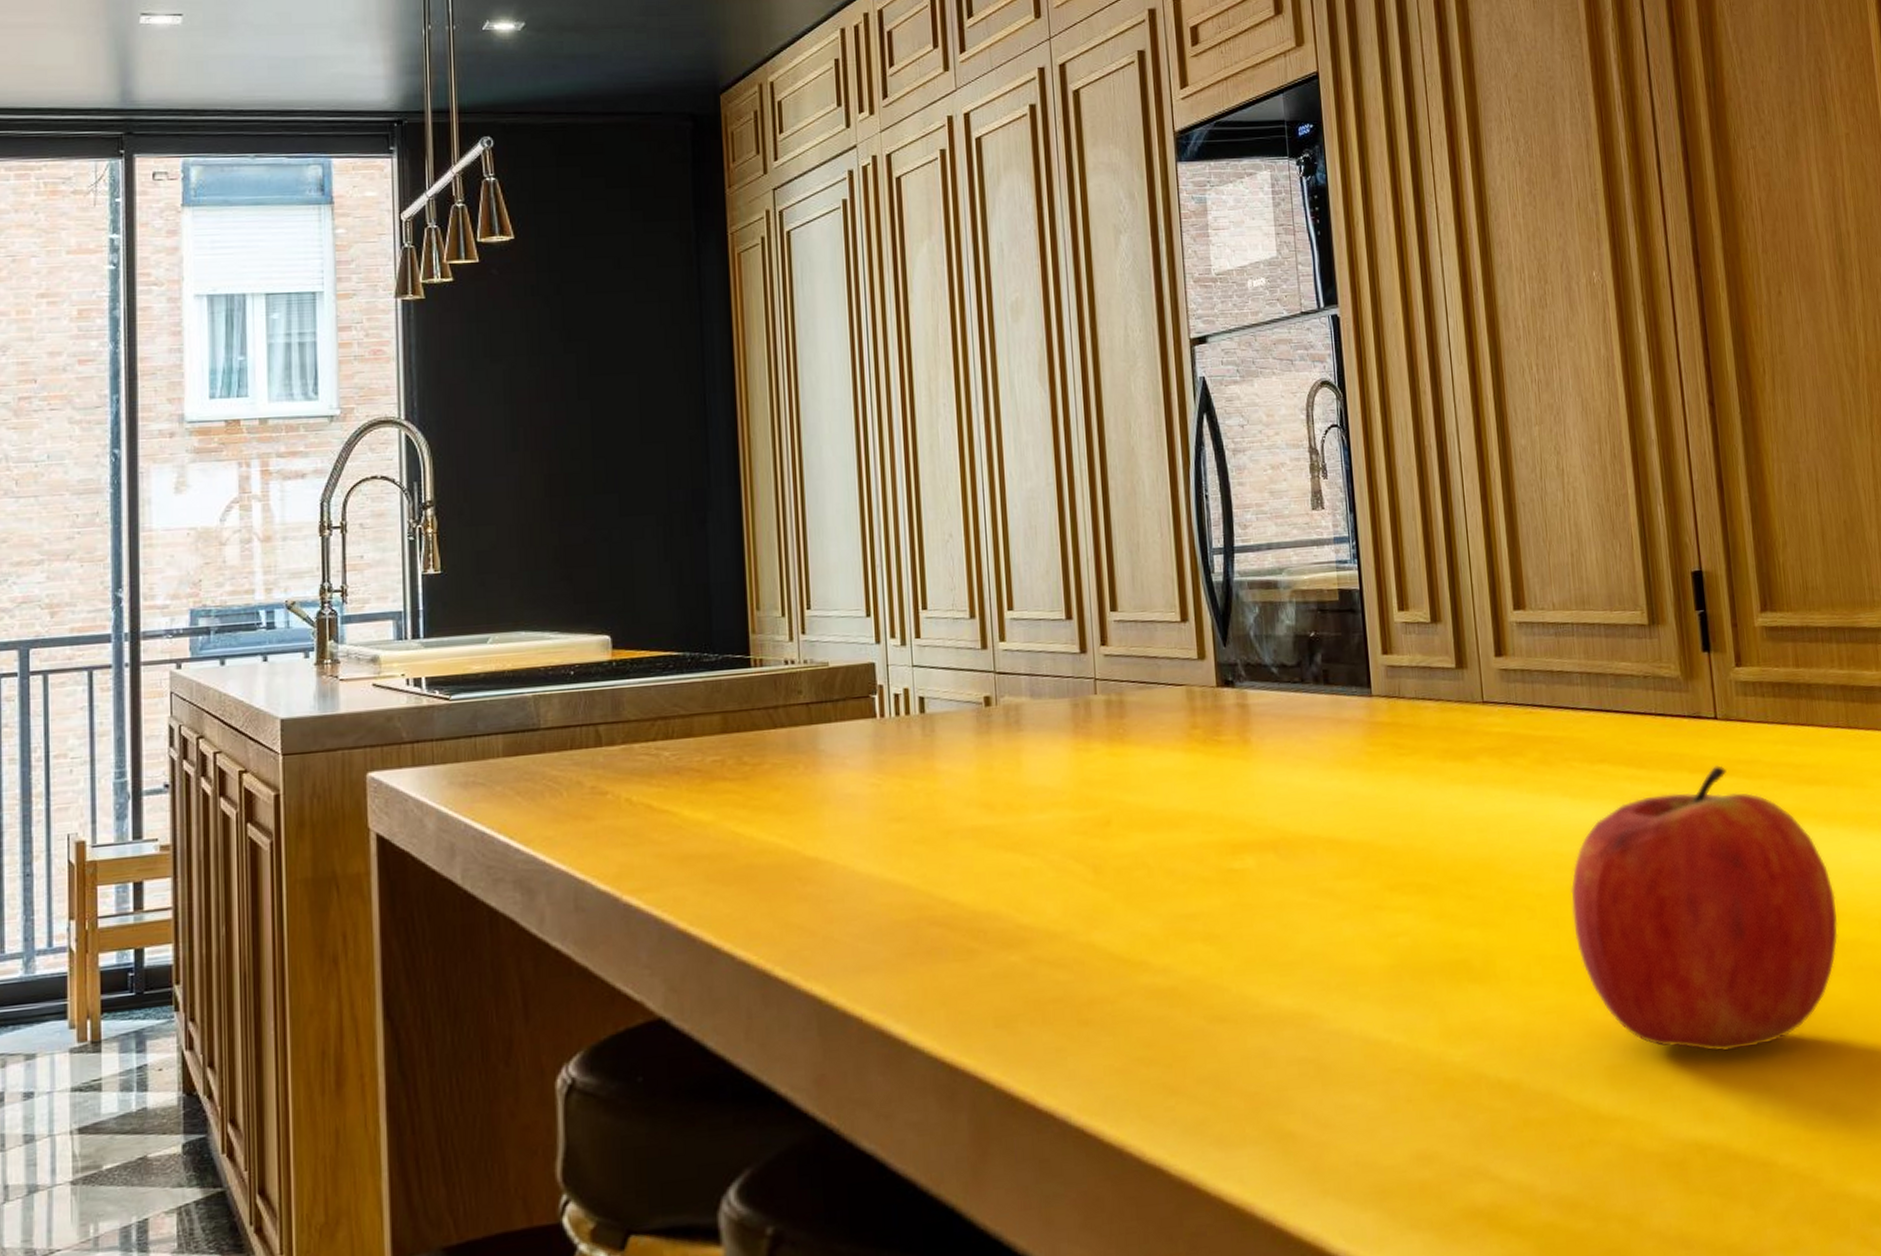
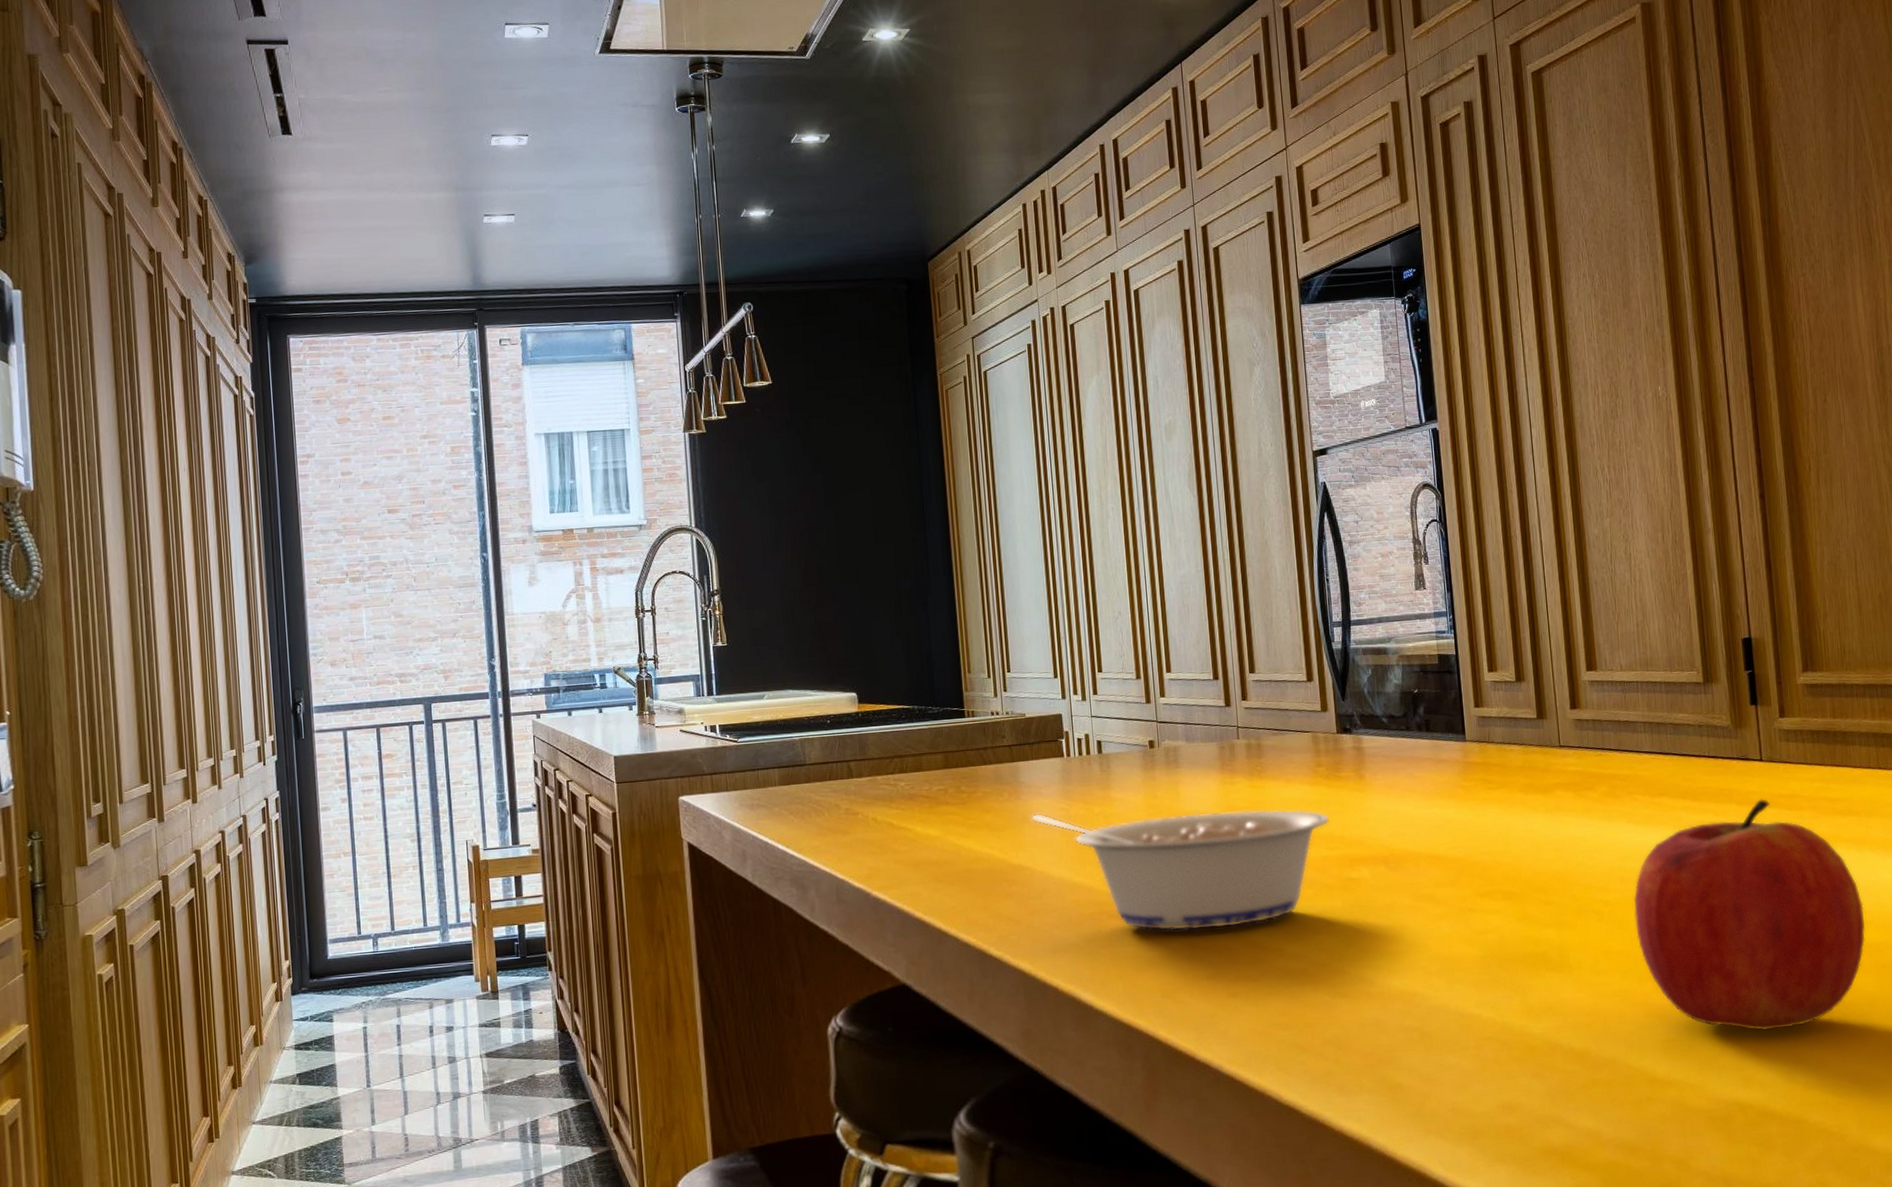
legume: none [833,782,1207,941] -> present [1031,809,1330,931]

